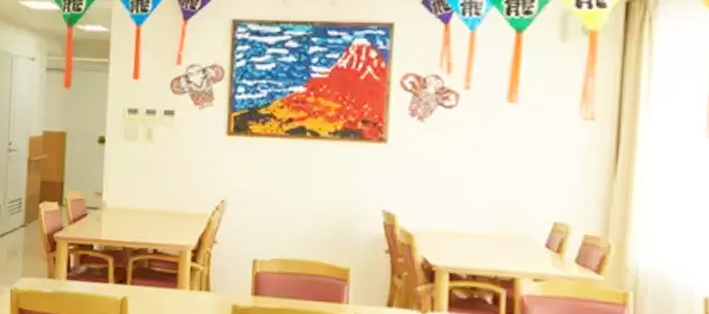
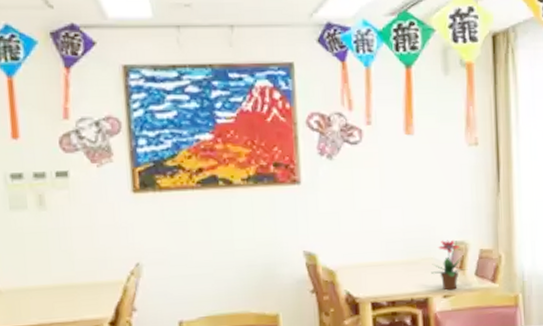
potted flower: none [521,219,567,275] -> present [431,239,468,290]

